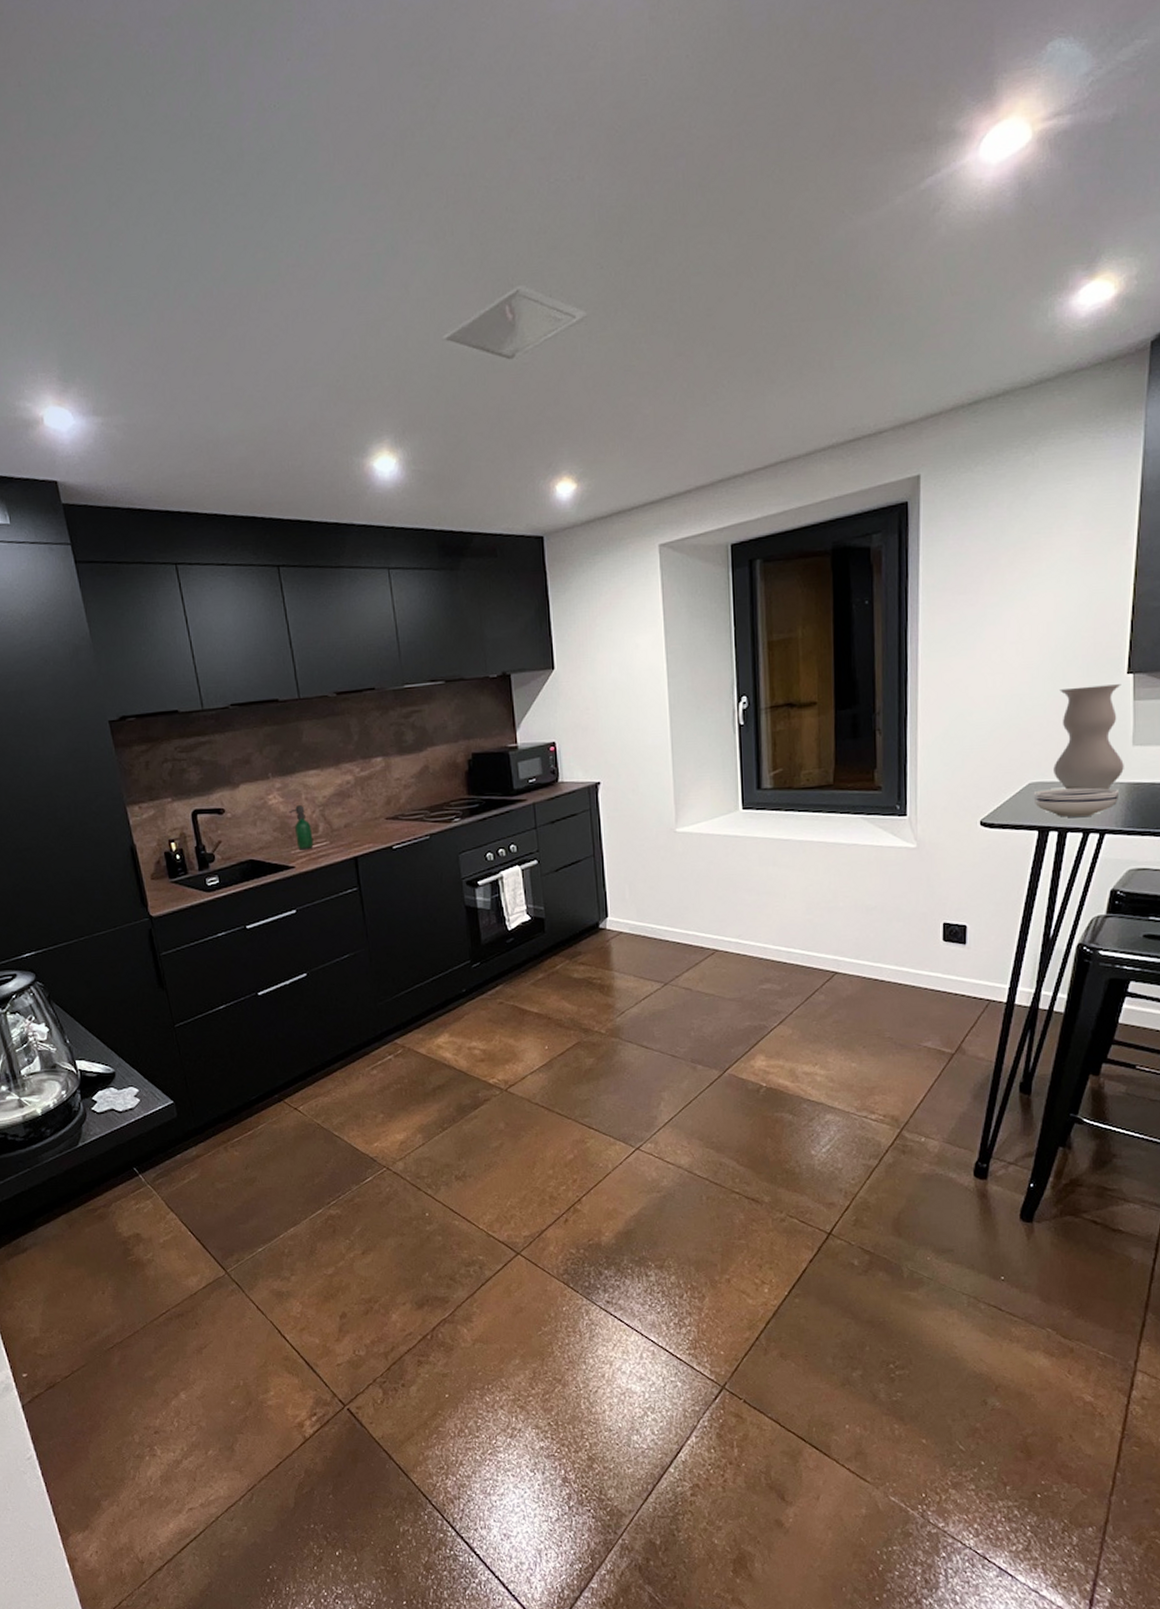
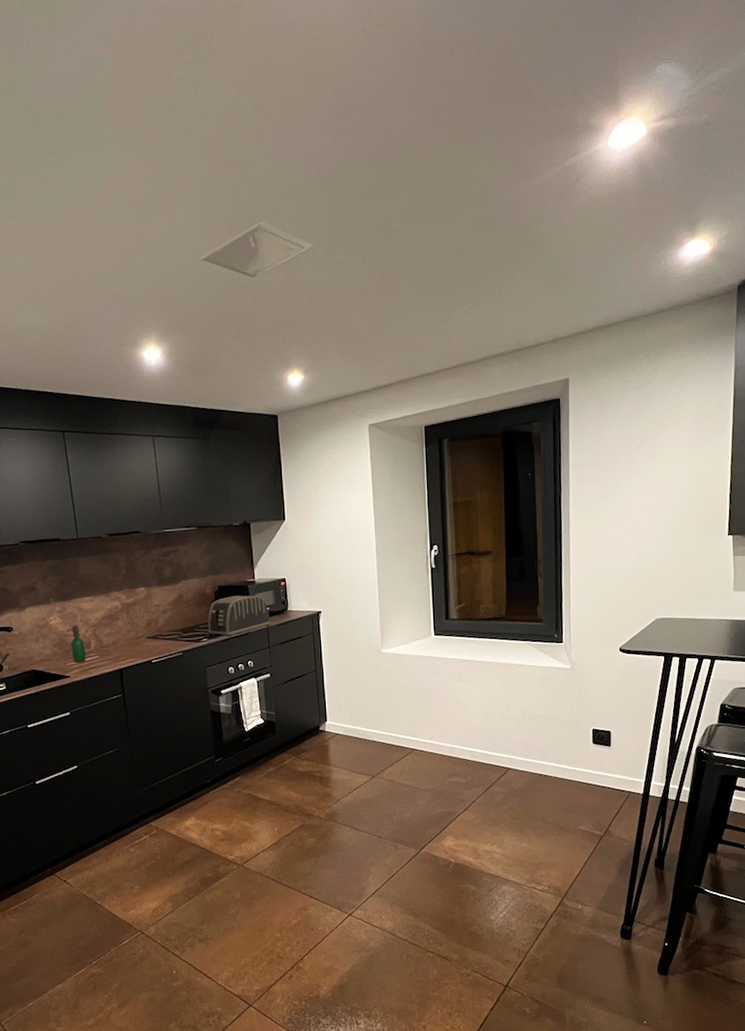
toaster: none [460,764,538,815] -> present [207,595,271,637]
bowl: present [1033,787,1120,817] -> none [659,623,725,646]
vase: present [1053,684,1124,790] -> none [674,543,728,625]

